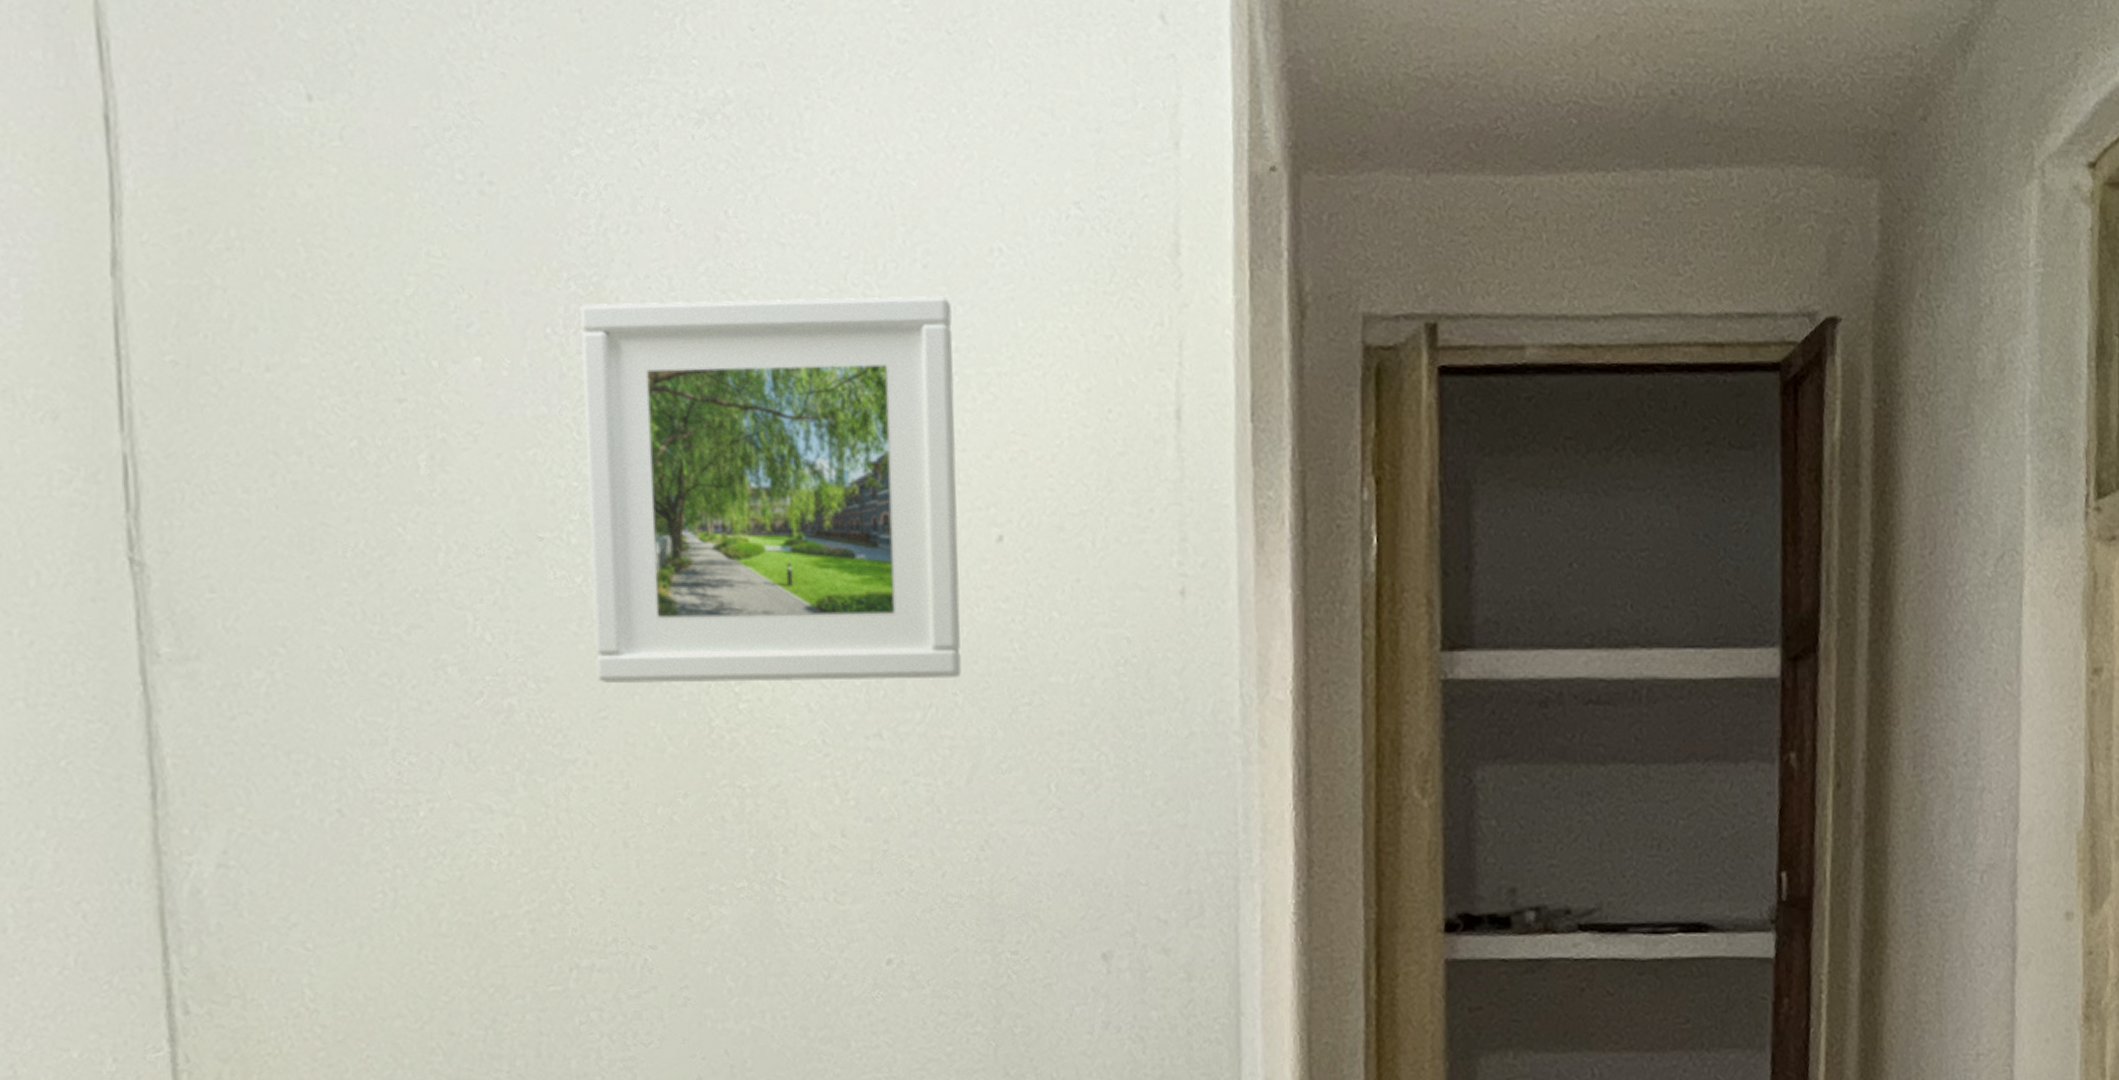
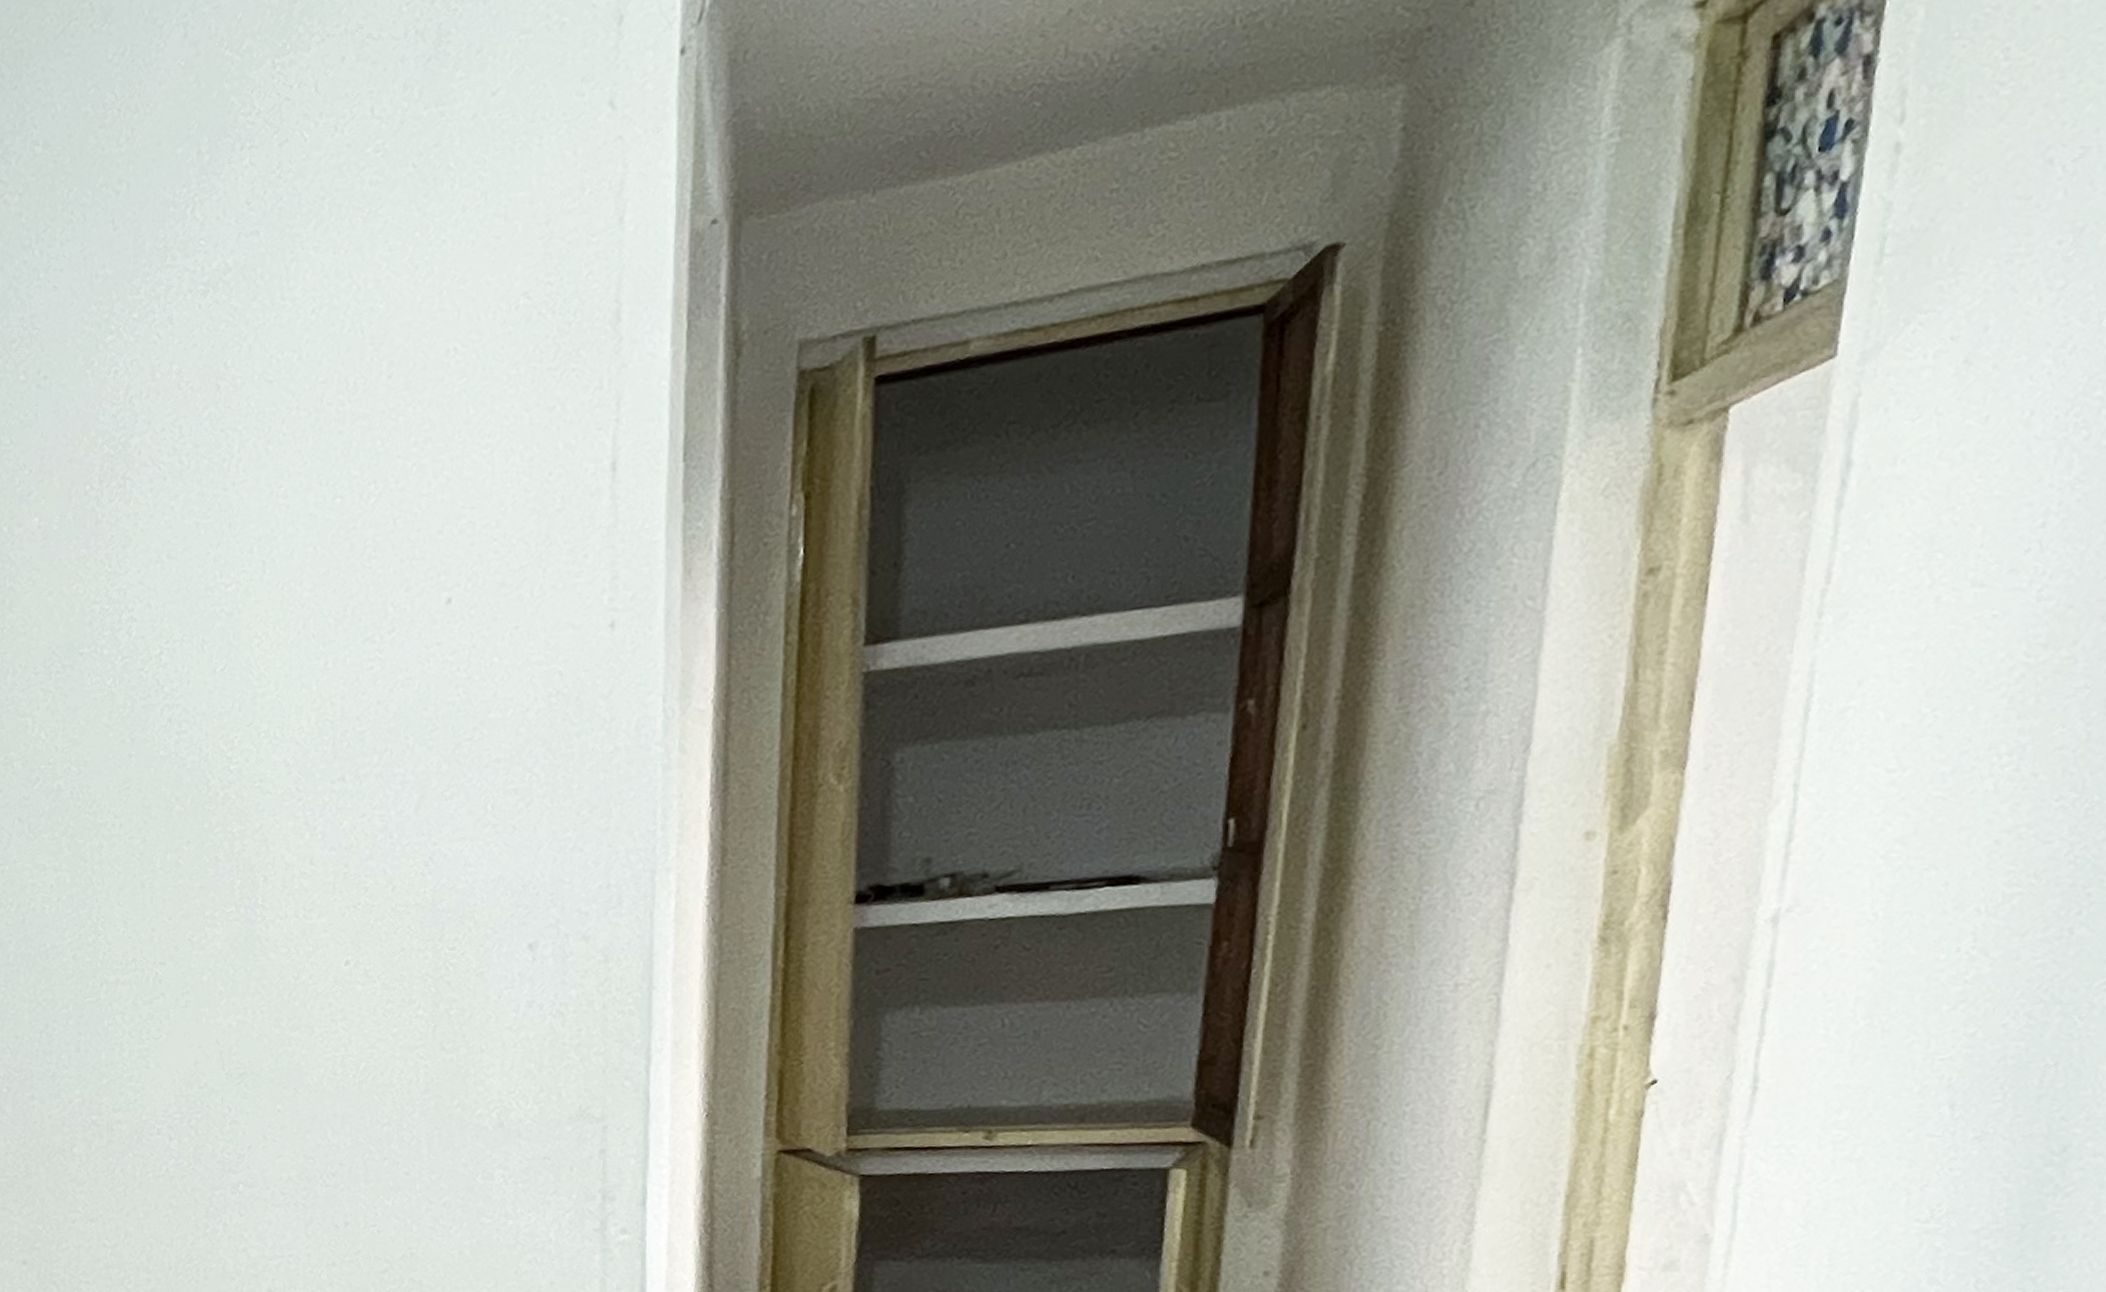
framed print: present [580,296,962,683] -> none [112,399,413,761]

